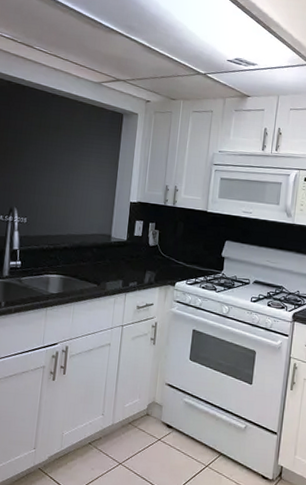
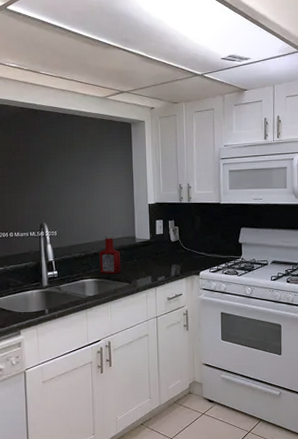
ketchup bottle: none [67,229,92,273] -> present [99,234,121,274]

